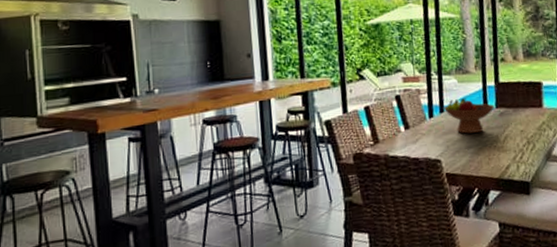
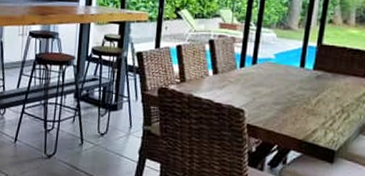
fruit bowl: present [443,98,495,134] -> none [256,53,313,91]

